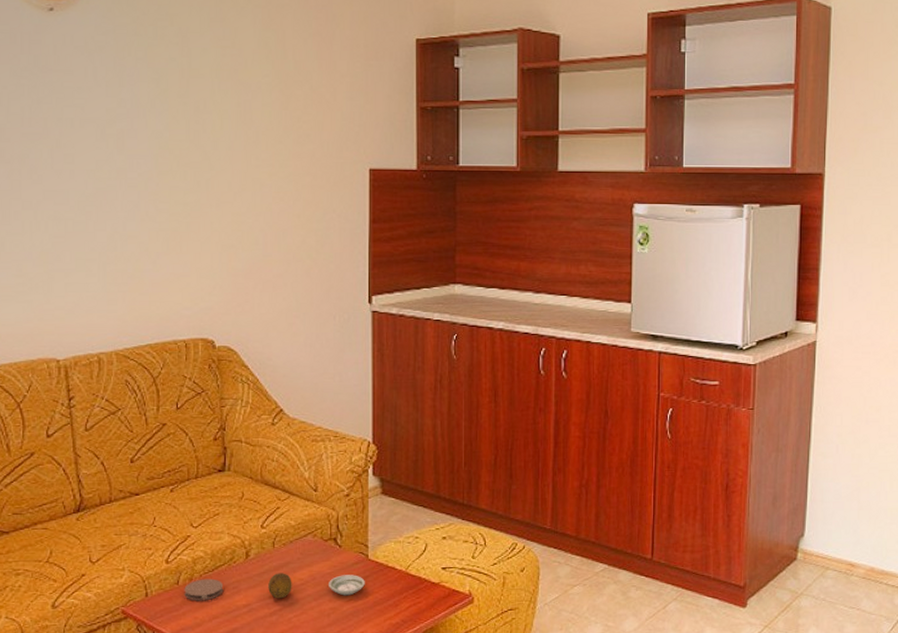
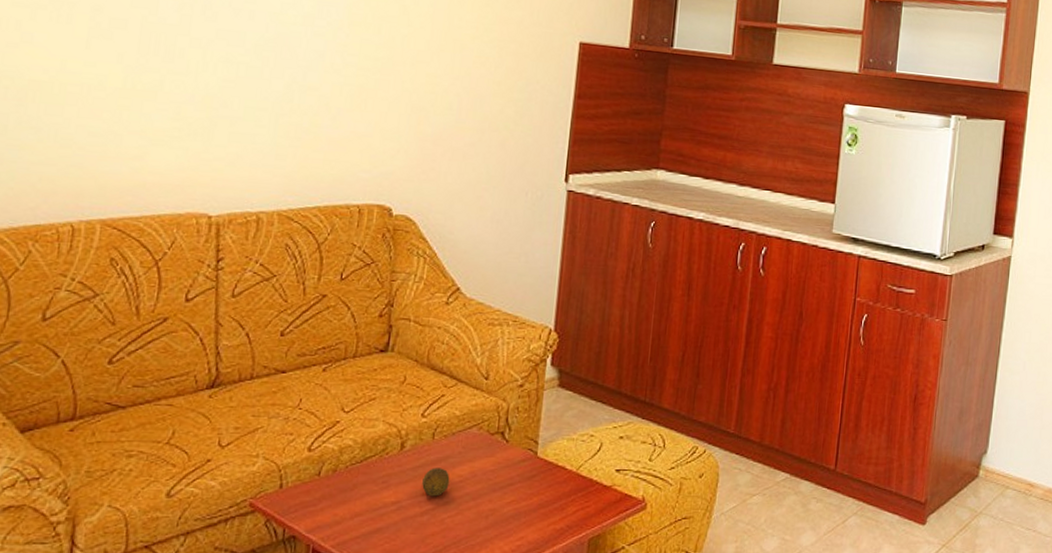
coaster: present [184,578,224,601] -> none [325,470,372,496]
saucer: present [329,575,365,596] -> none [490,473,531,496]

